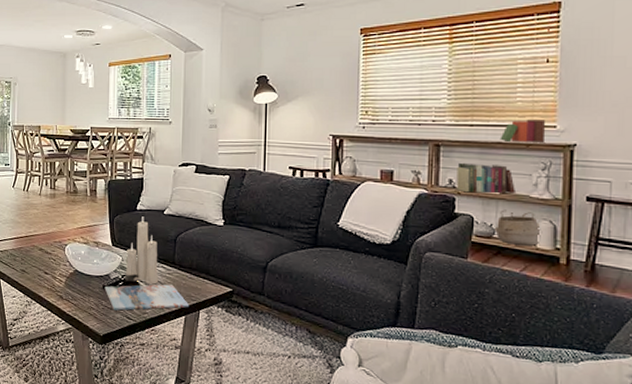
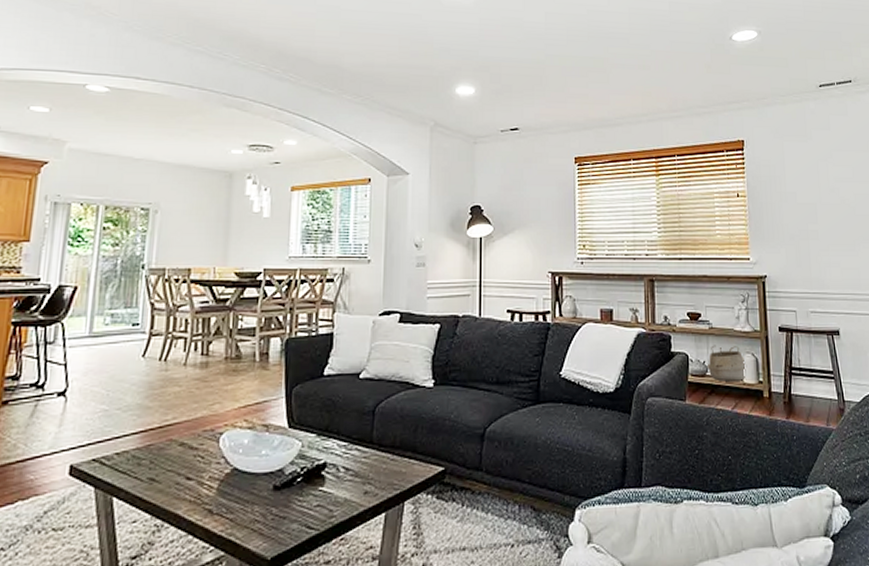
magazine: present [104,284,190,311] -> none [275,472,392,519]
candle: present [125,216,159,285] -> none [305,384,352,475]
books: present [456,162,515,194] -> none [670,298,722,329]
books: present [500,119,545,144] -> none [705,252,741,276]

